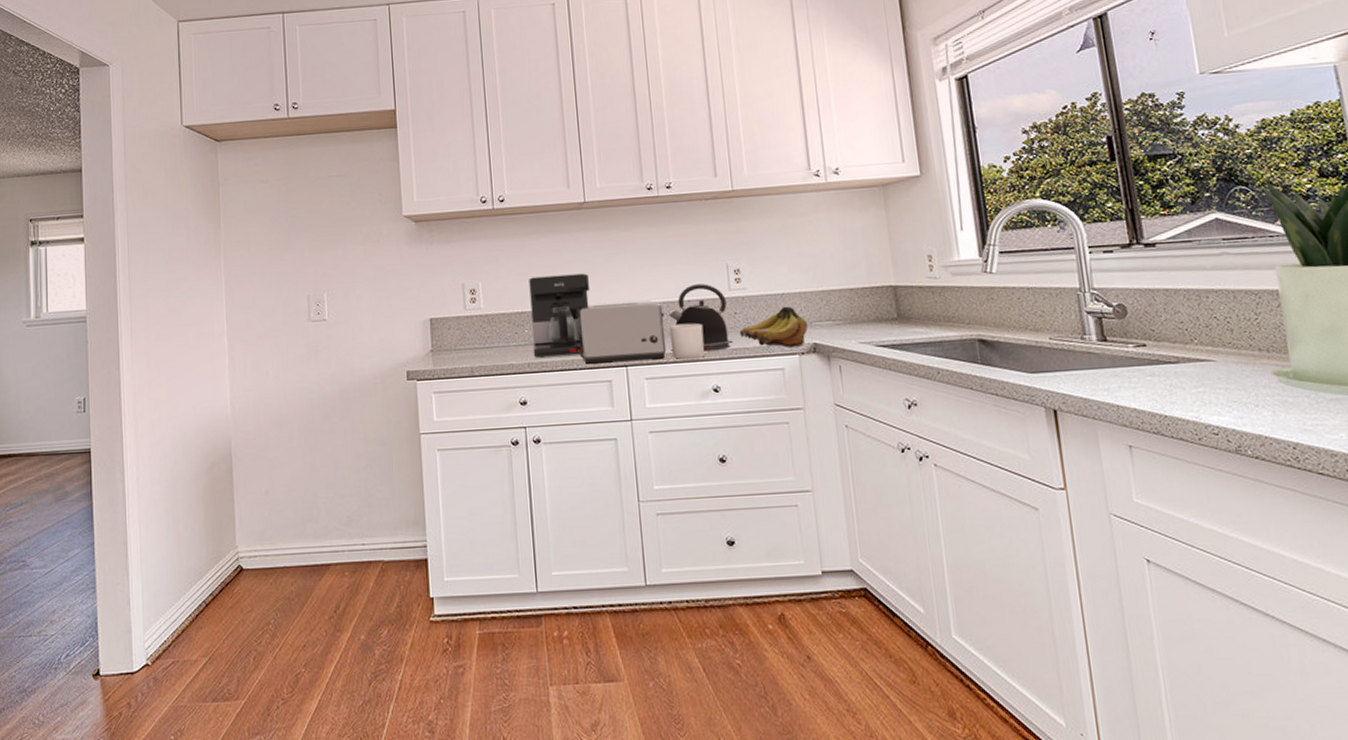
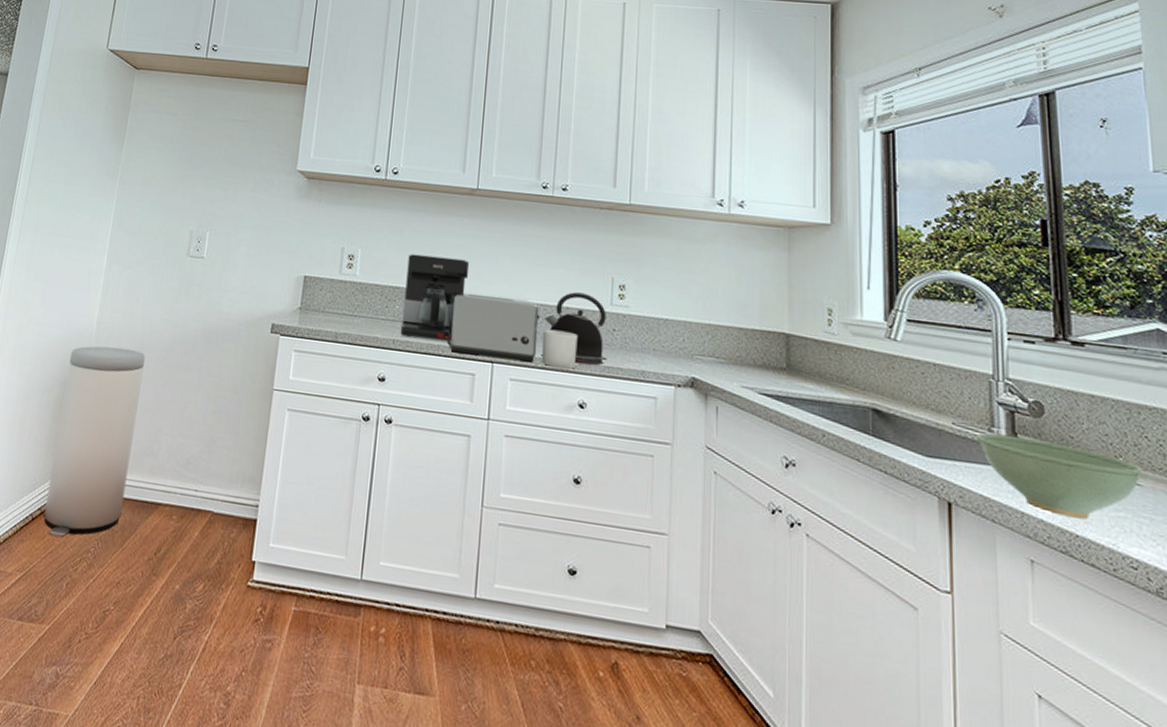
pedal bin: none [210,423,294,617] -> present [43,346,145,538]
fruit: present [739,306,808,349] -> none [615,332,689,379]
bowl: none [1071,338,1216,402] -> present [976,433,1143,520]

